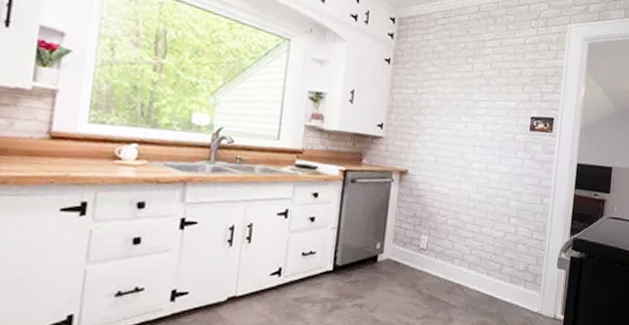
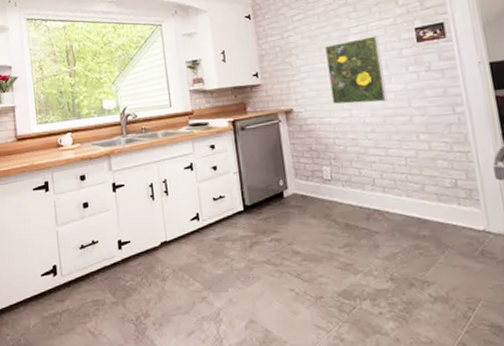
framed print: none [446,112,500,181] -> present [325,35,388,105]

